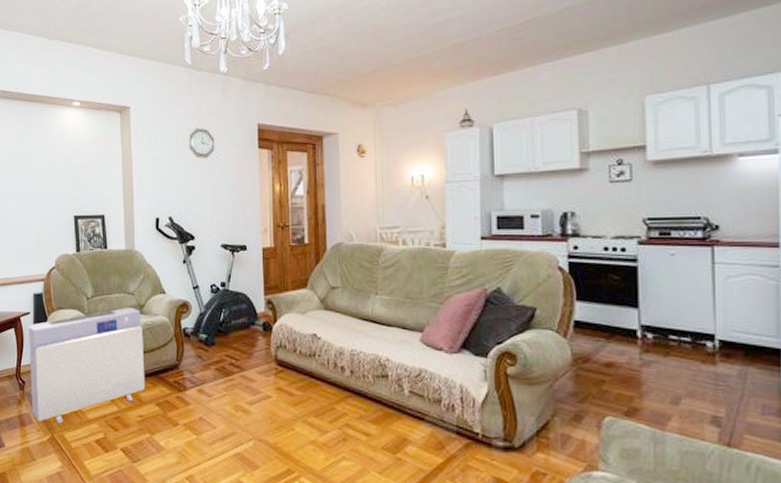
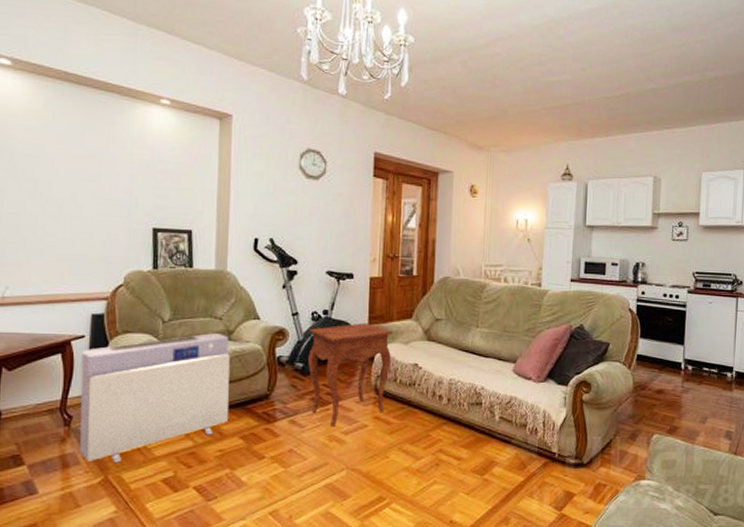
side table: none [210,293,289,396] -> present [308,323,393,426]

